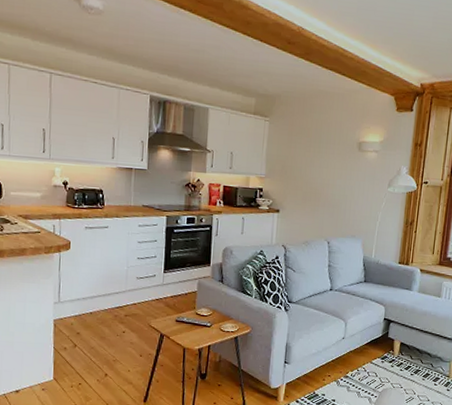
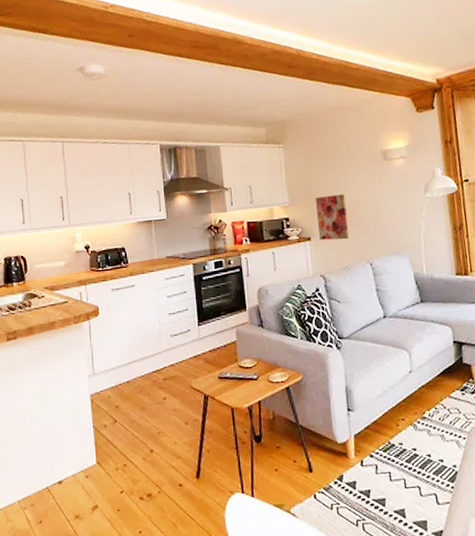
wall art: none [287,174,317,217] -> present [316,194,349,241]

